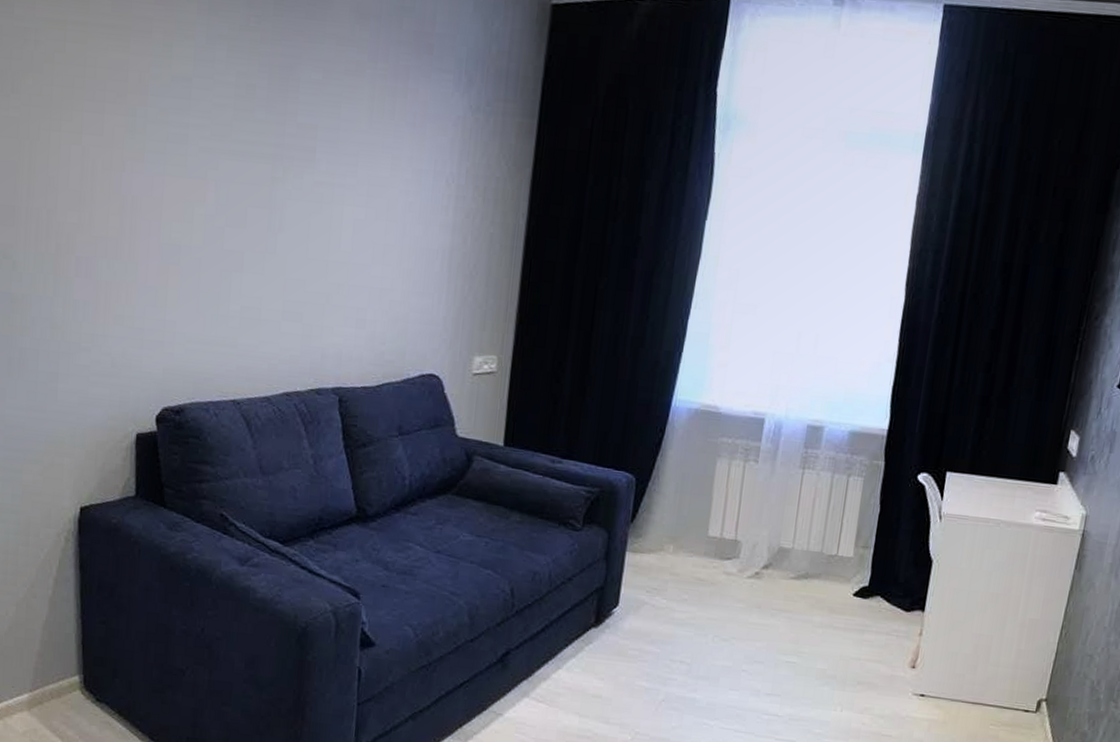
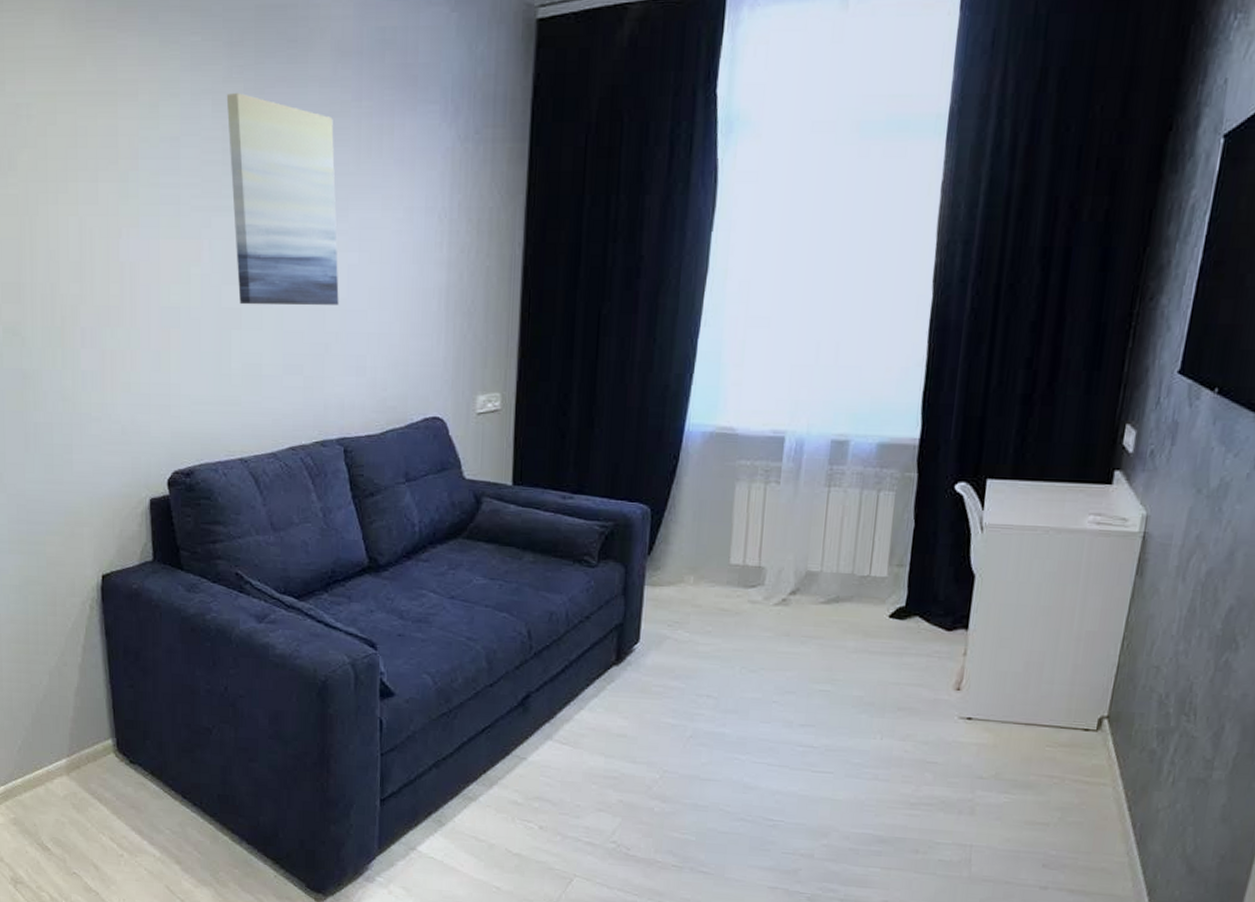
wall art: none [242,40,348,257] -> present [226,92,339,306]

